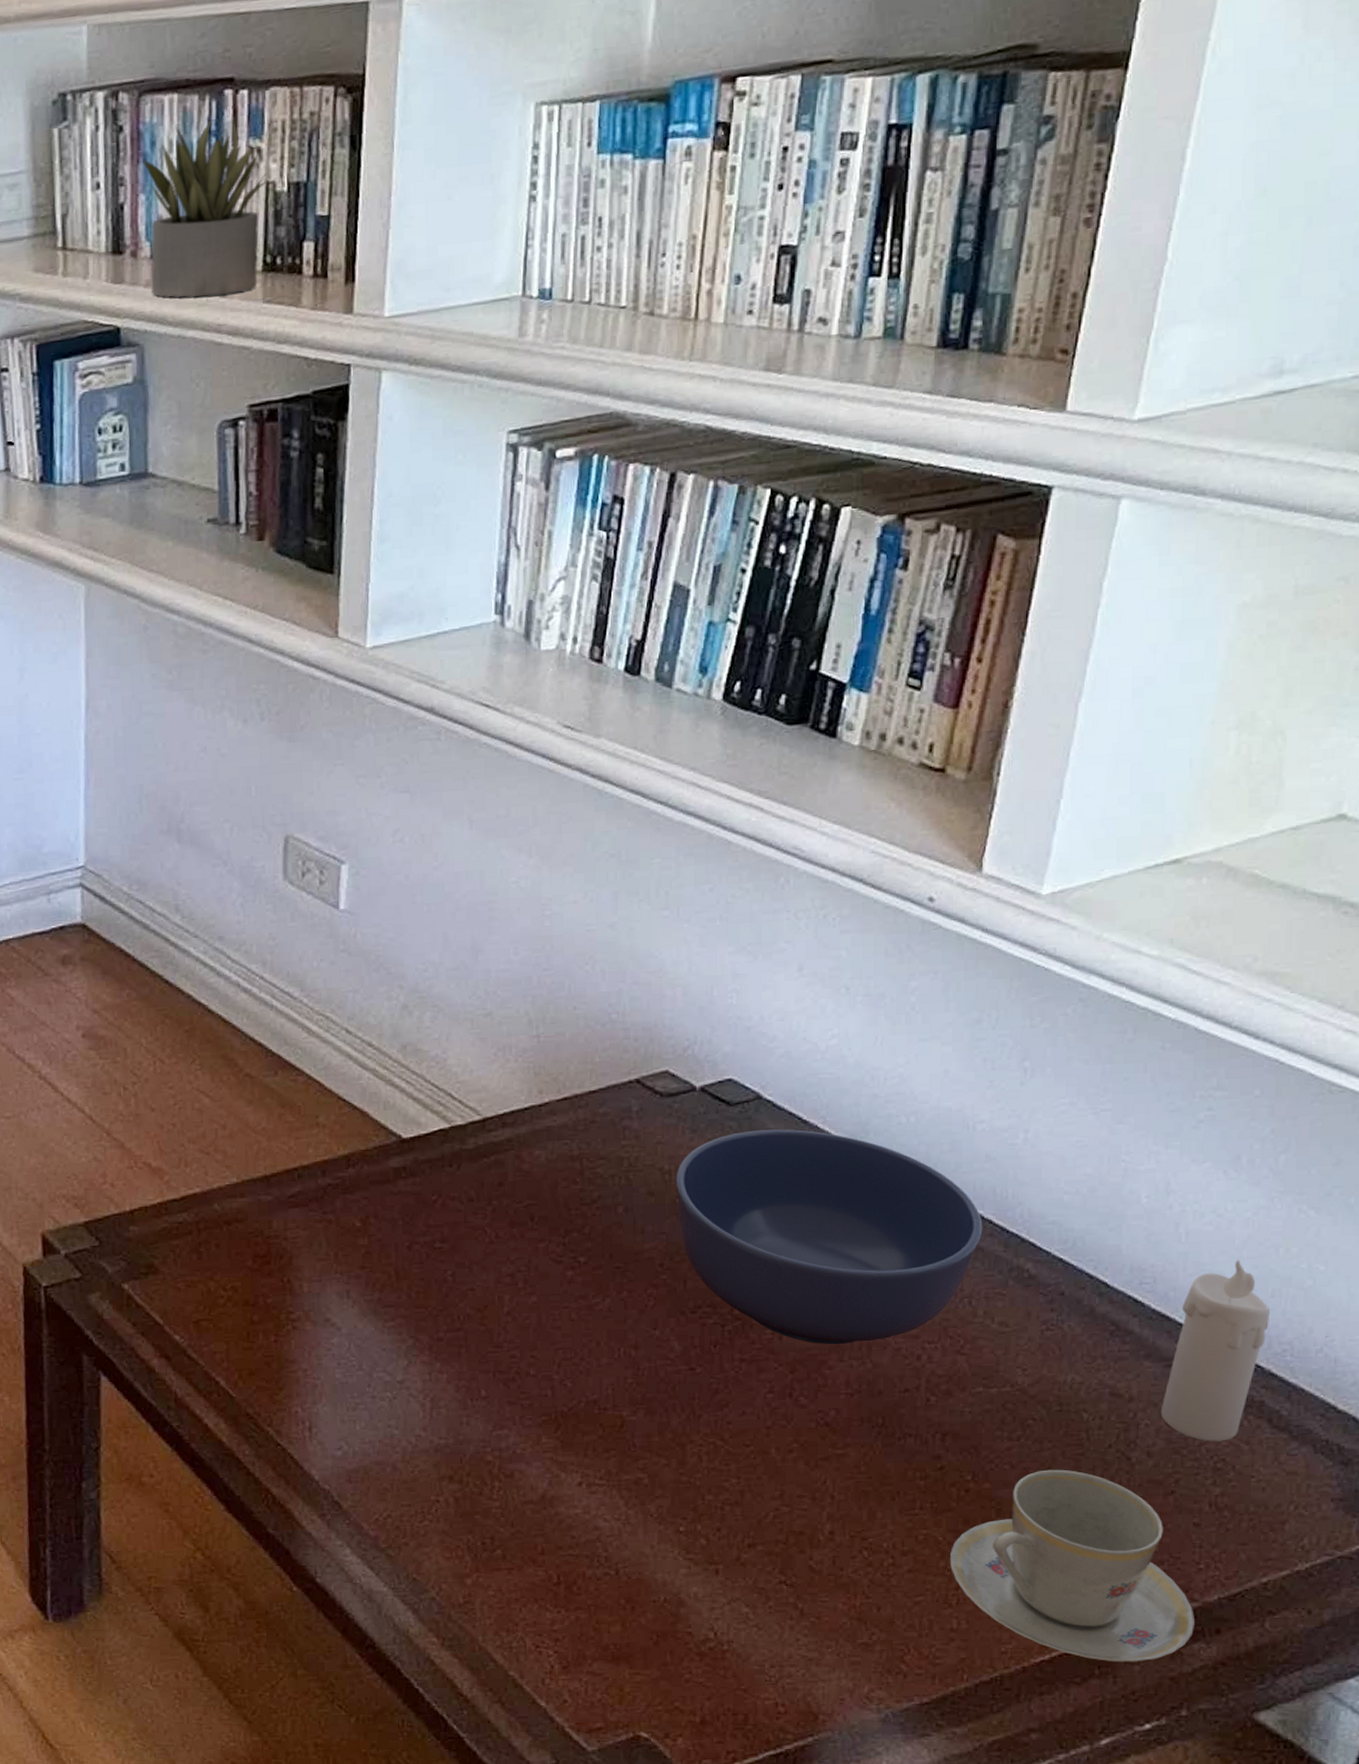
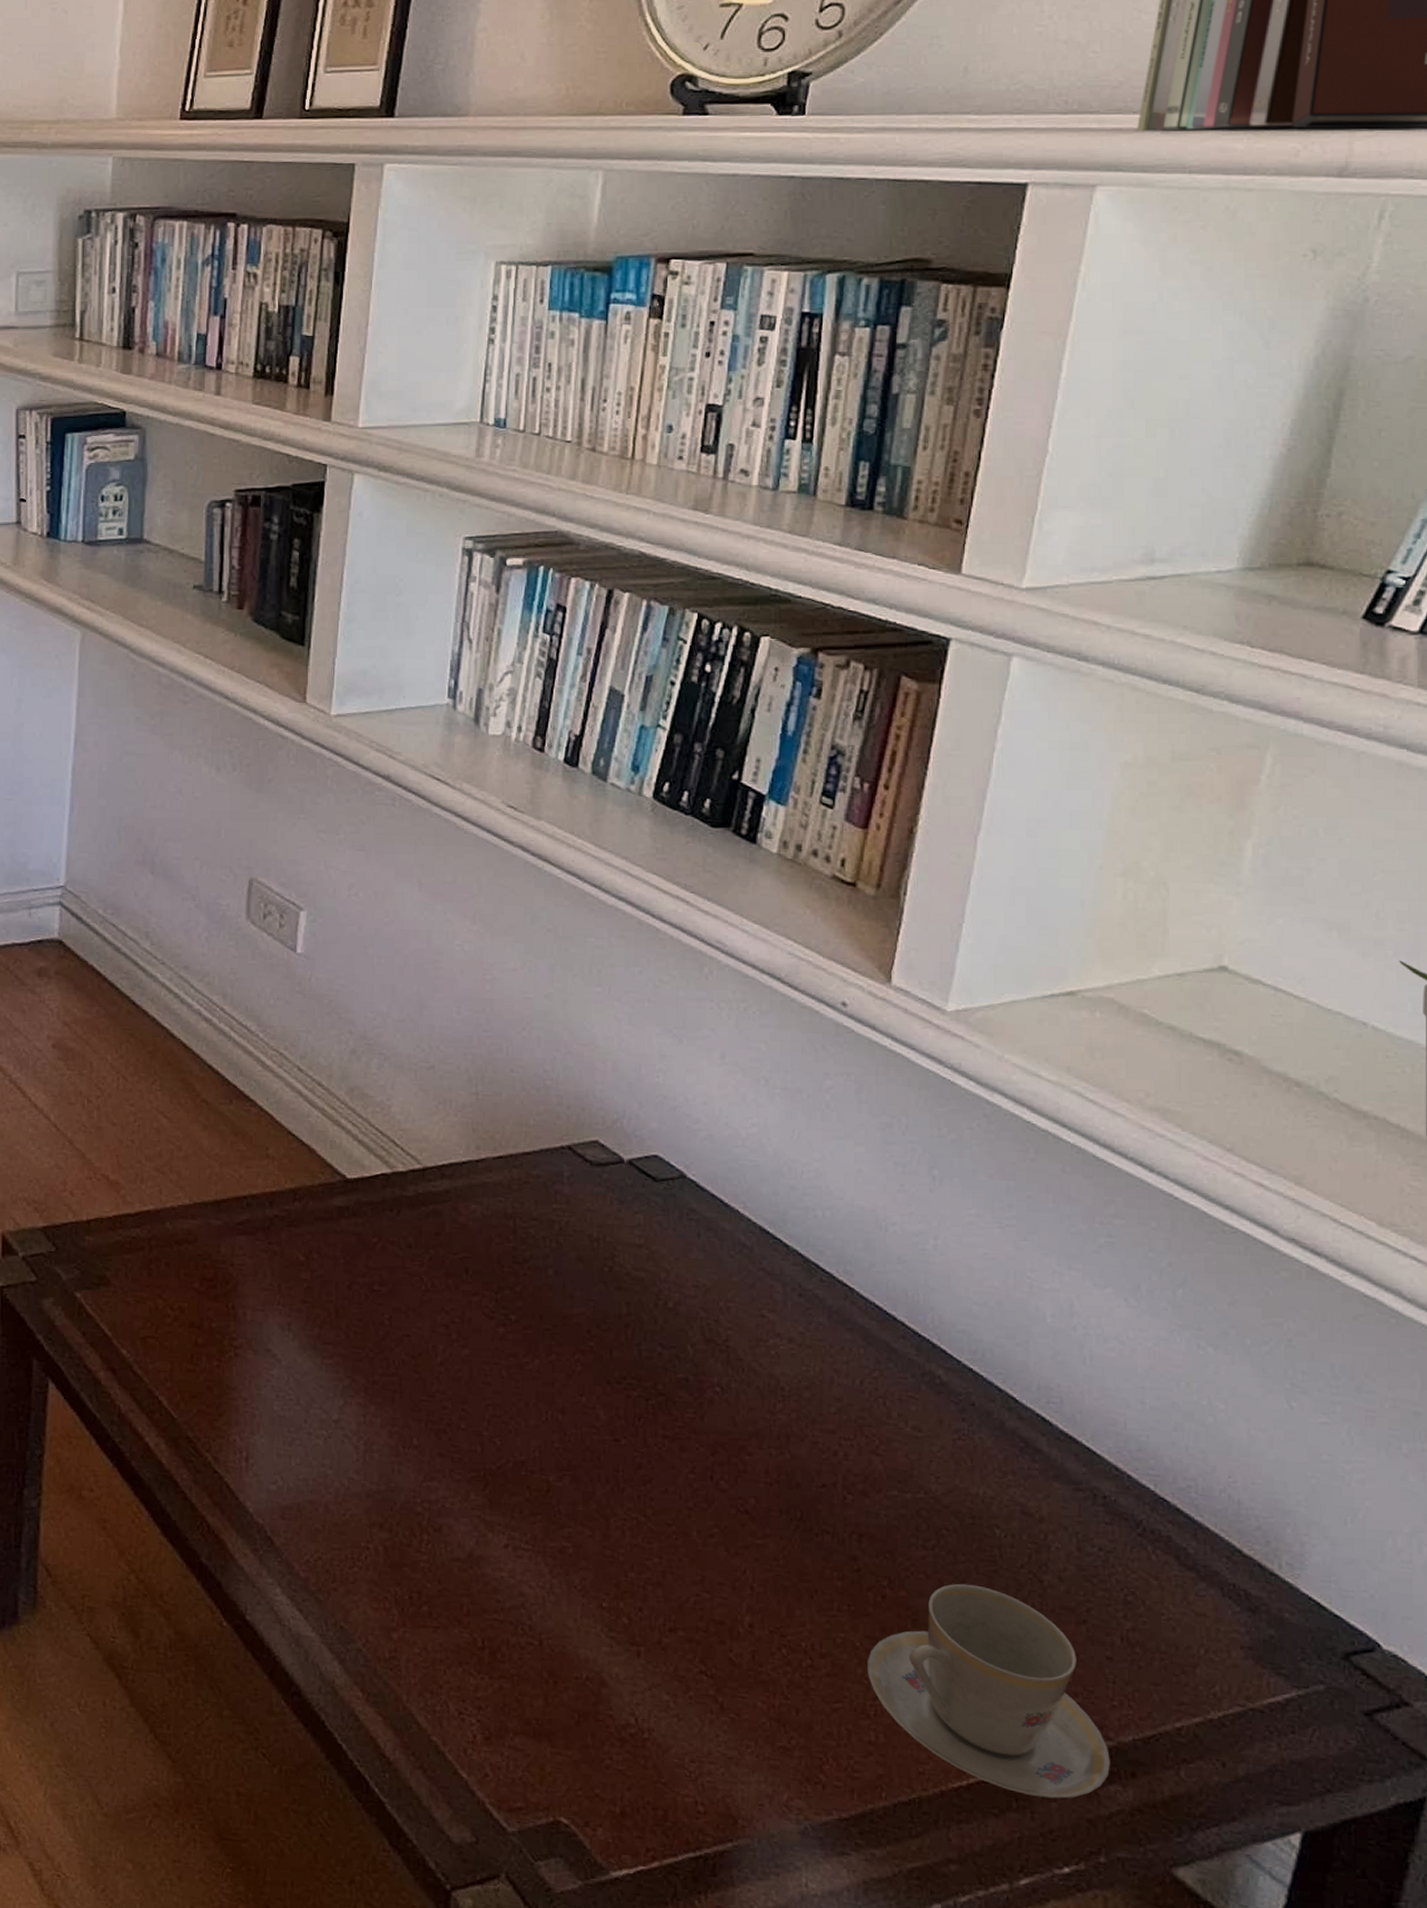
succulent plant: present [142,119,268,298] -> none [154,246,261,393]
bowl: present [676,1129,983,1344] -> none [604,1208,896,1432]
candle: present [1160,1260,1270,1442] -> none [1070,1389,1173,1574]

